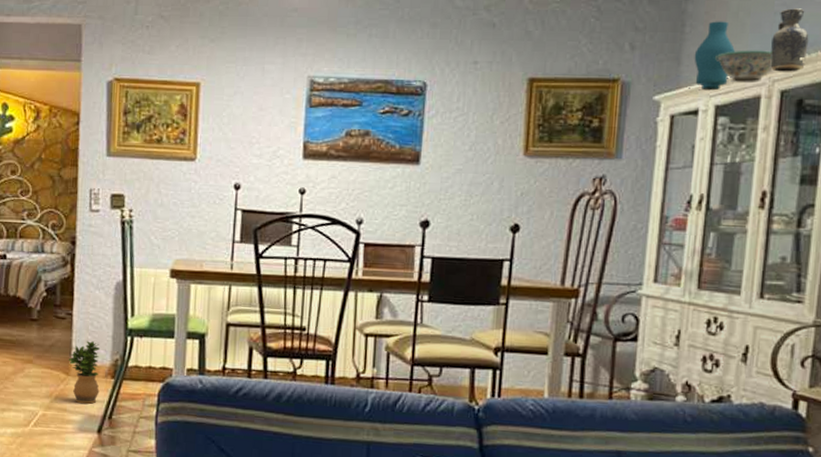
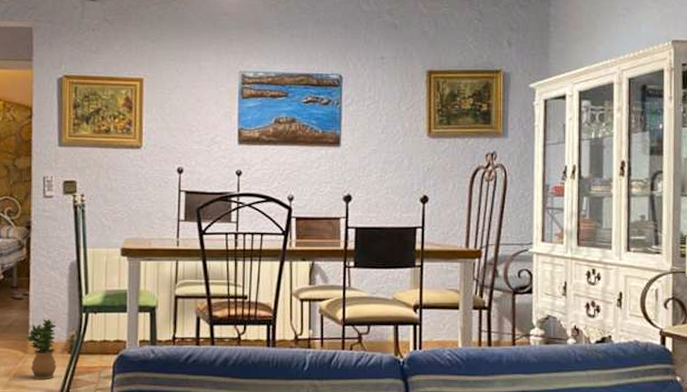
vase: present [694,21,735,91] -> none [559,22,590,79]
decorative bowl: present [714,50,773,84] -> none [574,45,621,73]
ceramic jug: present [770,8,809,72] -> none [618,11,646,63]

